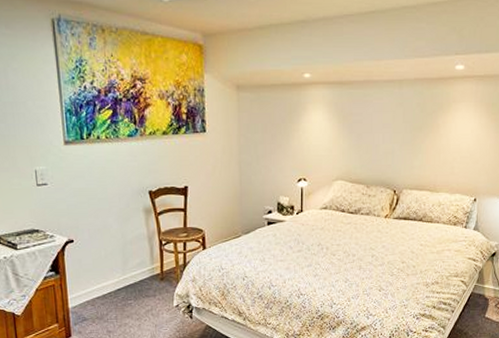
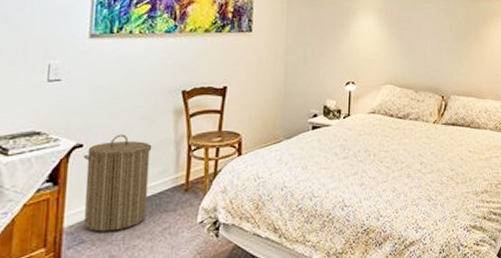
laundry hamper: none [76,231,132,312] -> present [84,134,152,232]

